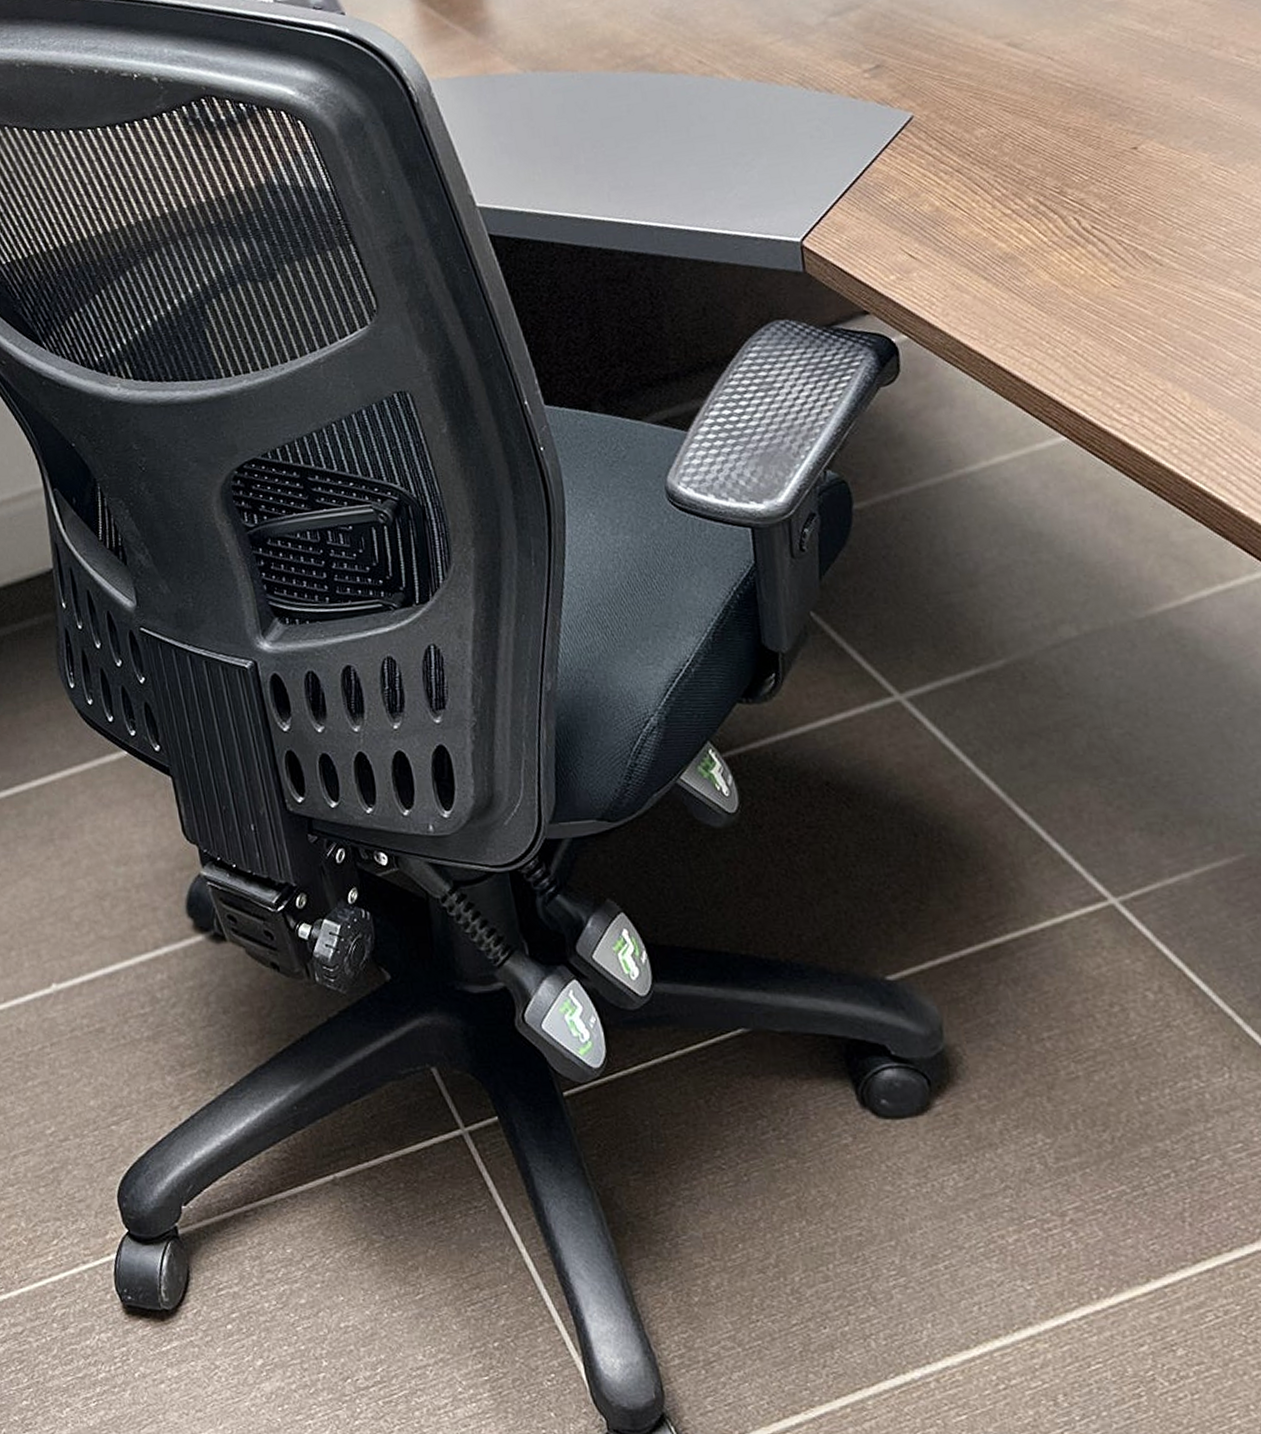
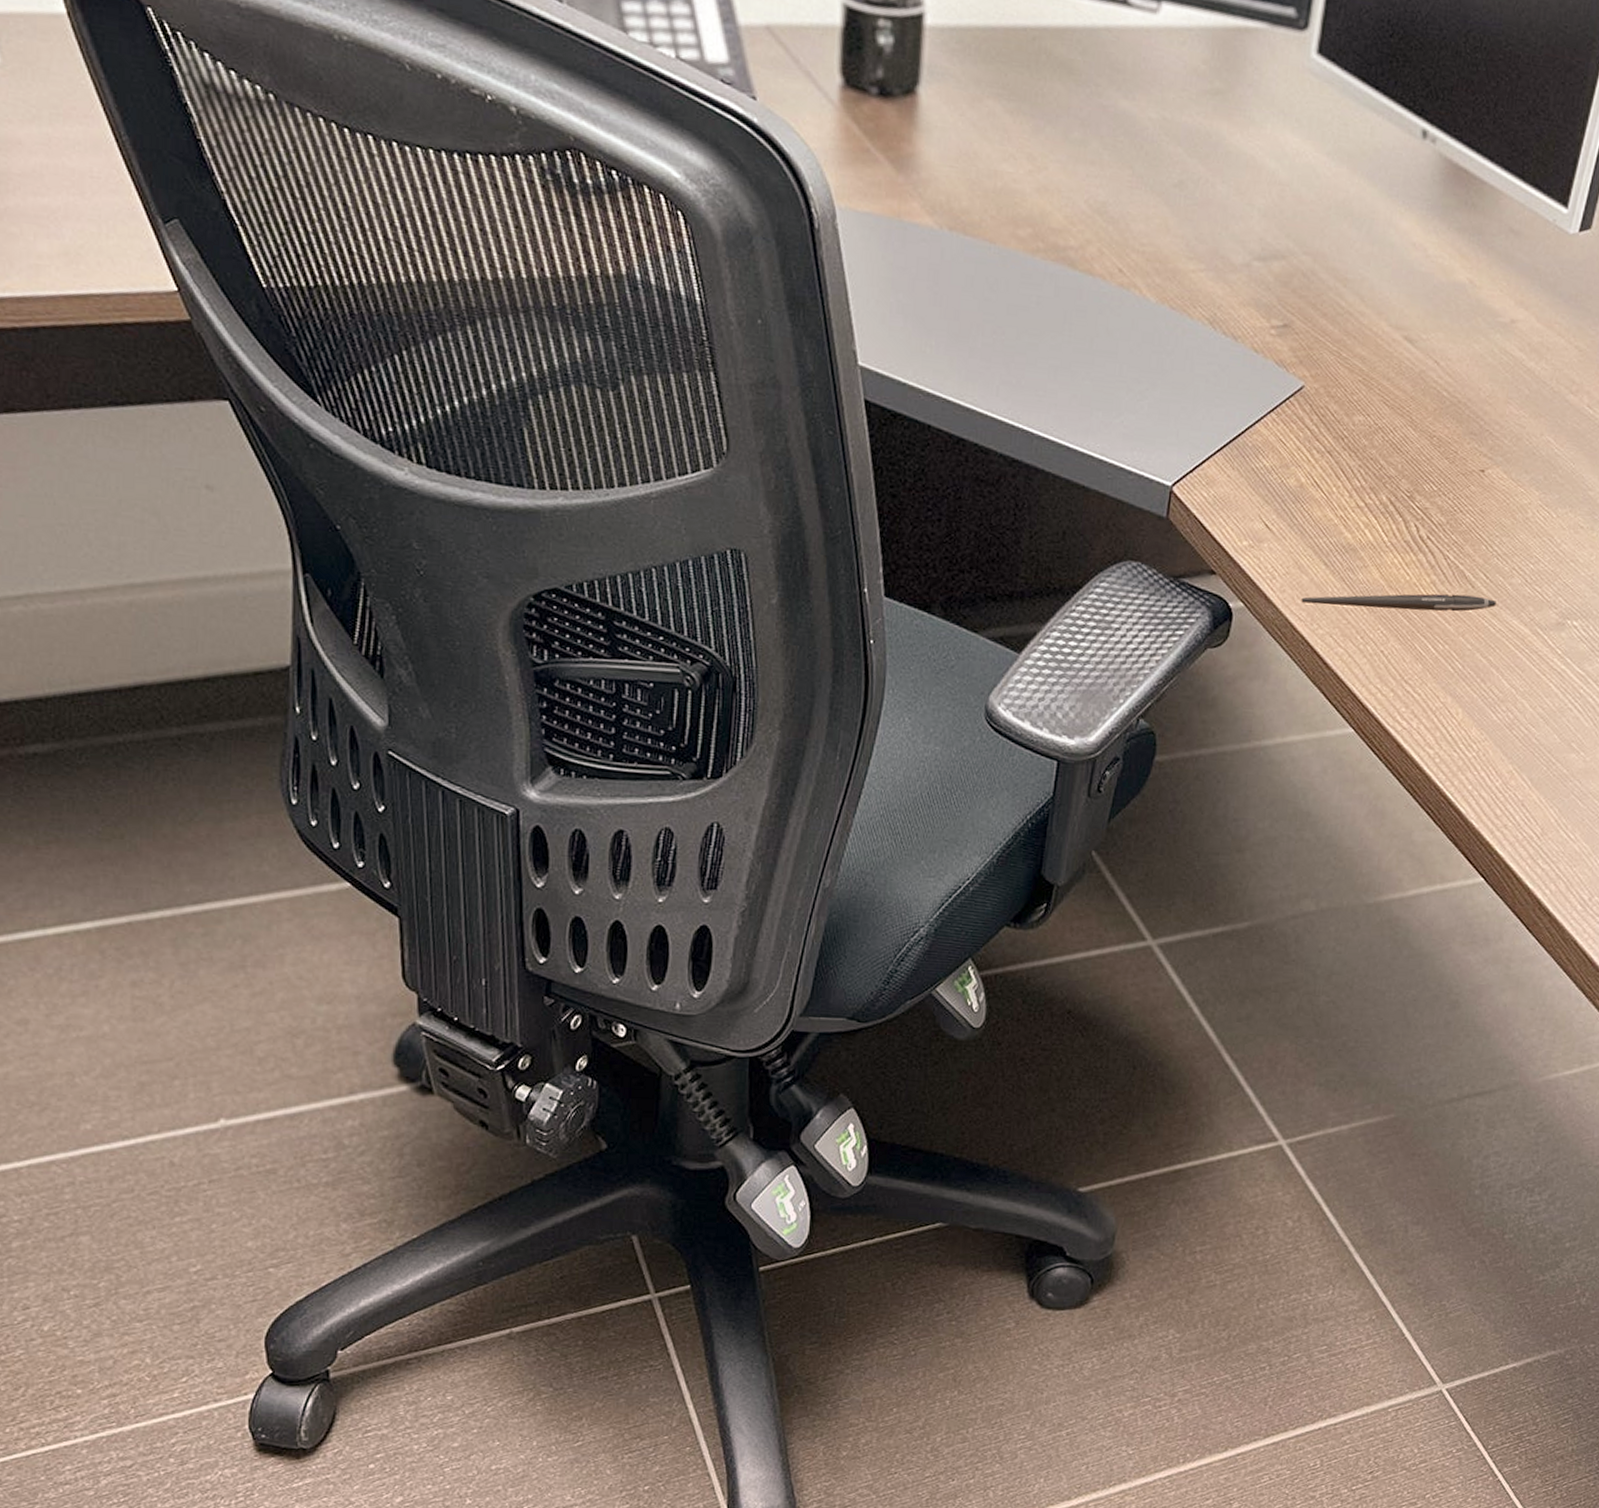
pen: none [969,272,1194,322] -> present [1301,593,1496,612]

